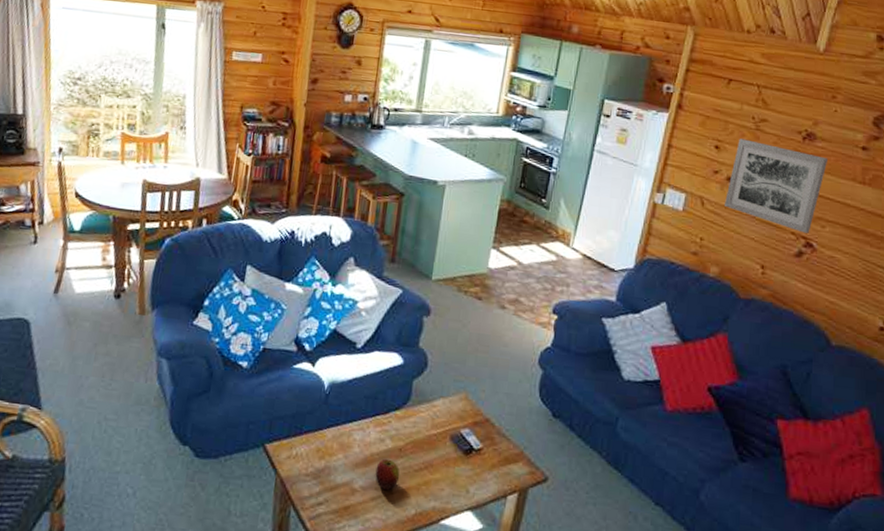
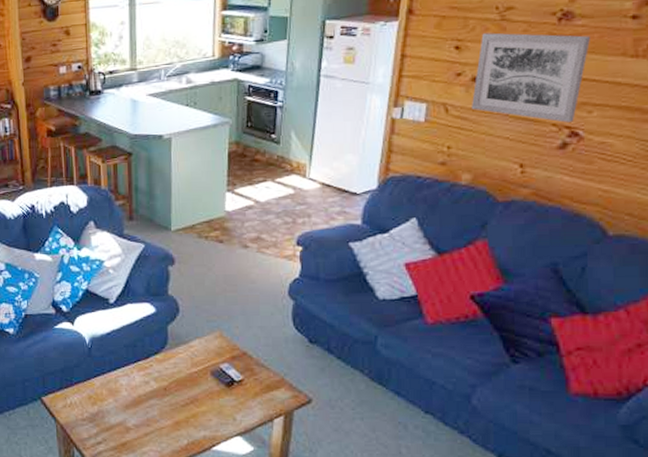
apple: present [375,458,400,490] -> none [145,398,169,425]

